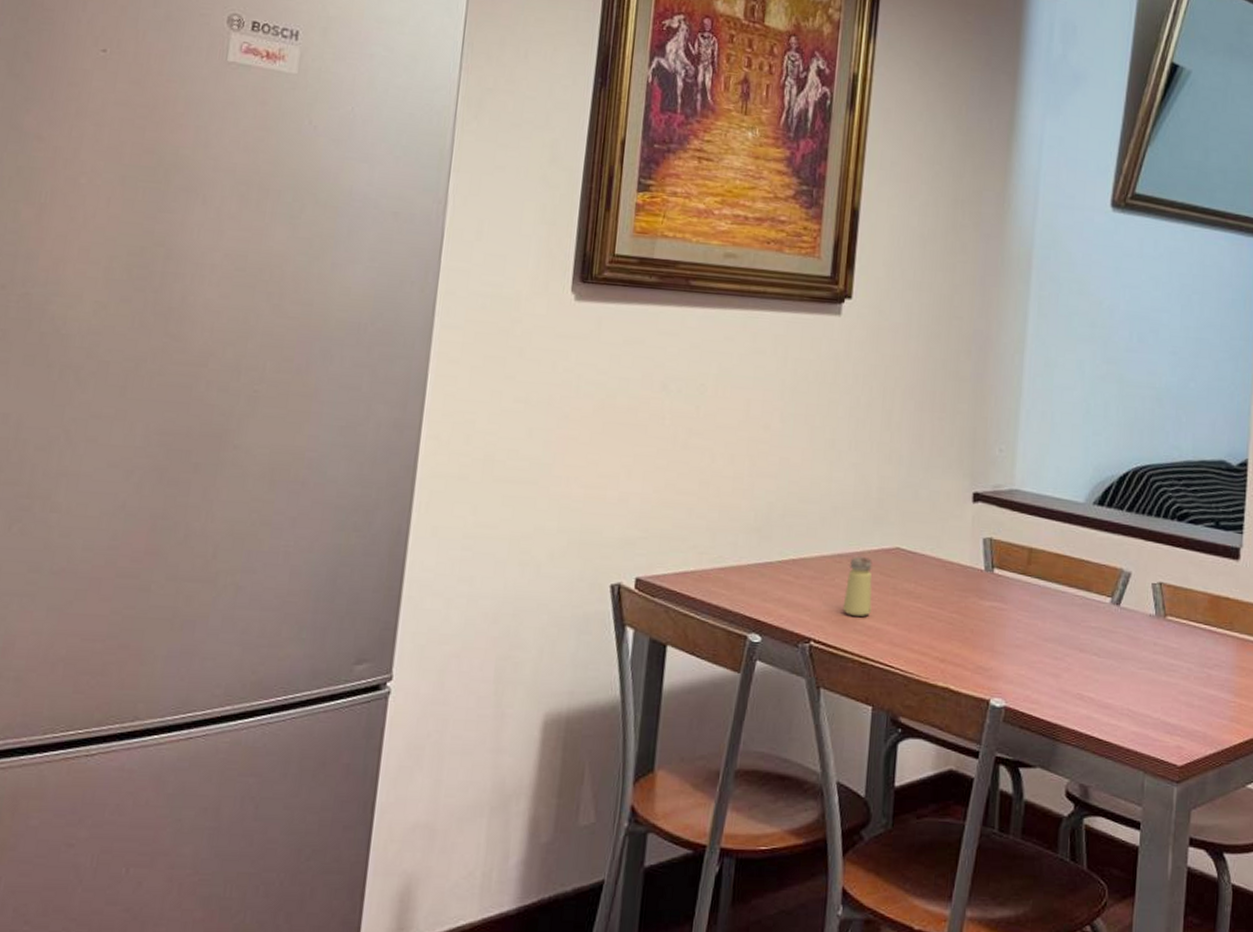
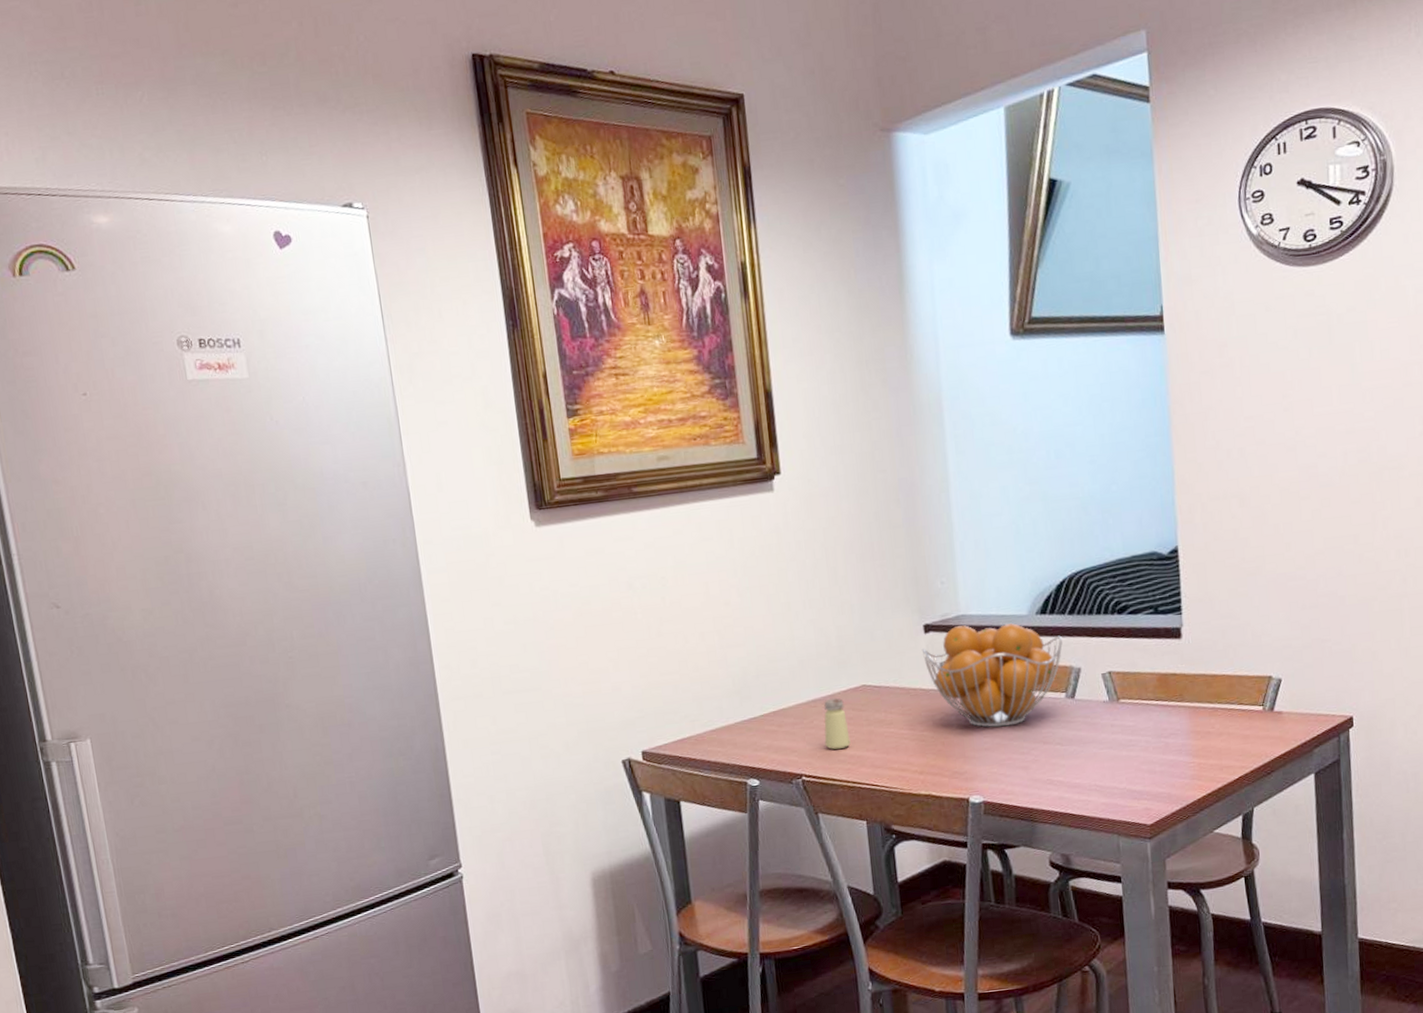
fruit basket: none [966,501,1116,625] -> present [921,623,1063,728]

